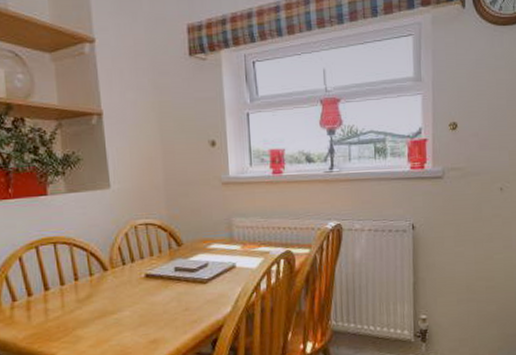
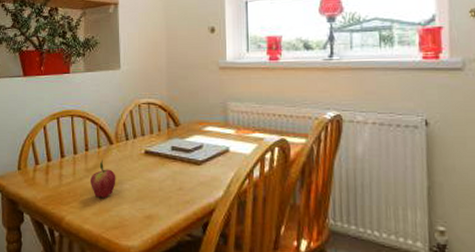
fruit: none [82,287,114,329] -> present [89,158,116,198]

